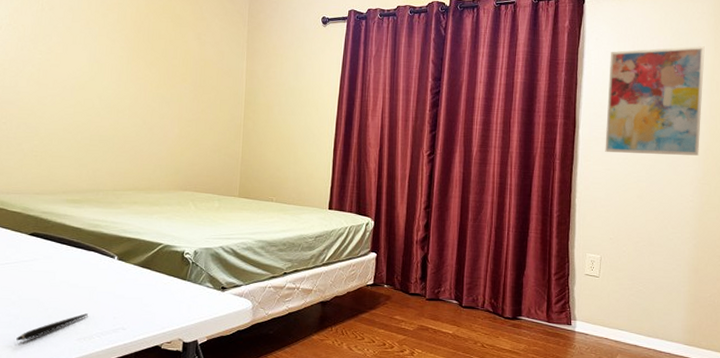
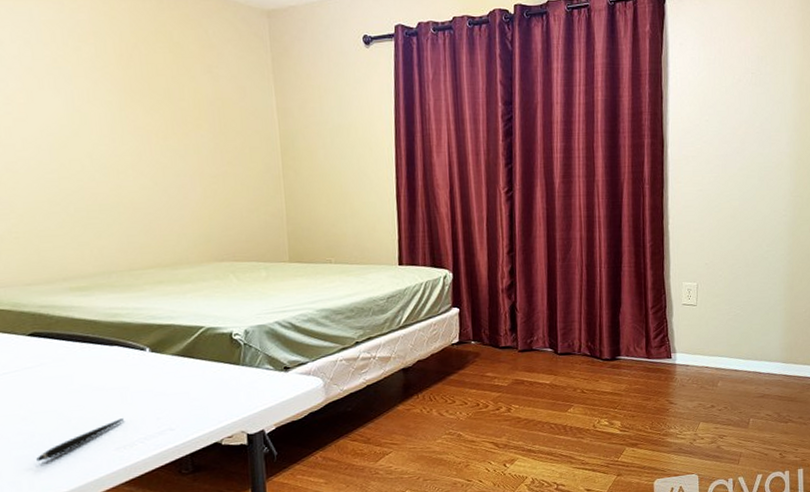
wall art: present [605,46,705,156] -> none [695,46,793,171]

